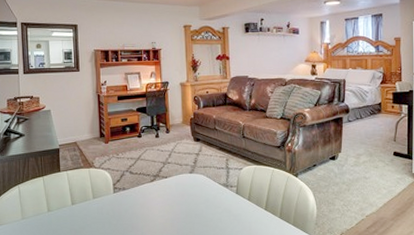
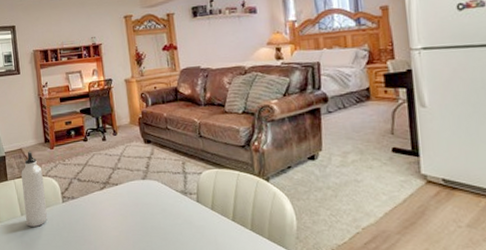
water bottle: none [74,144,98,215] -> present [21,151,47,227]

